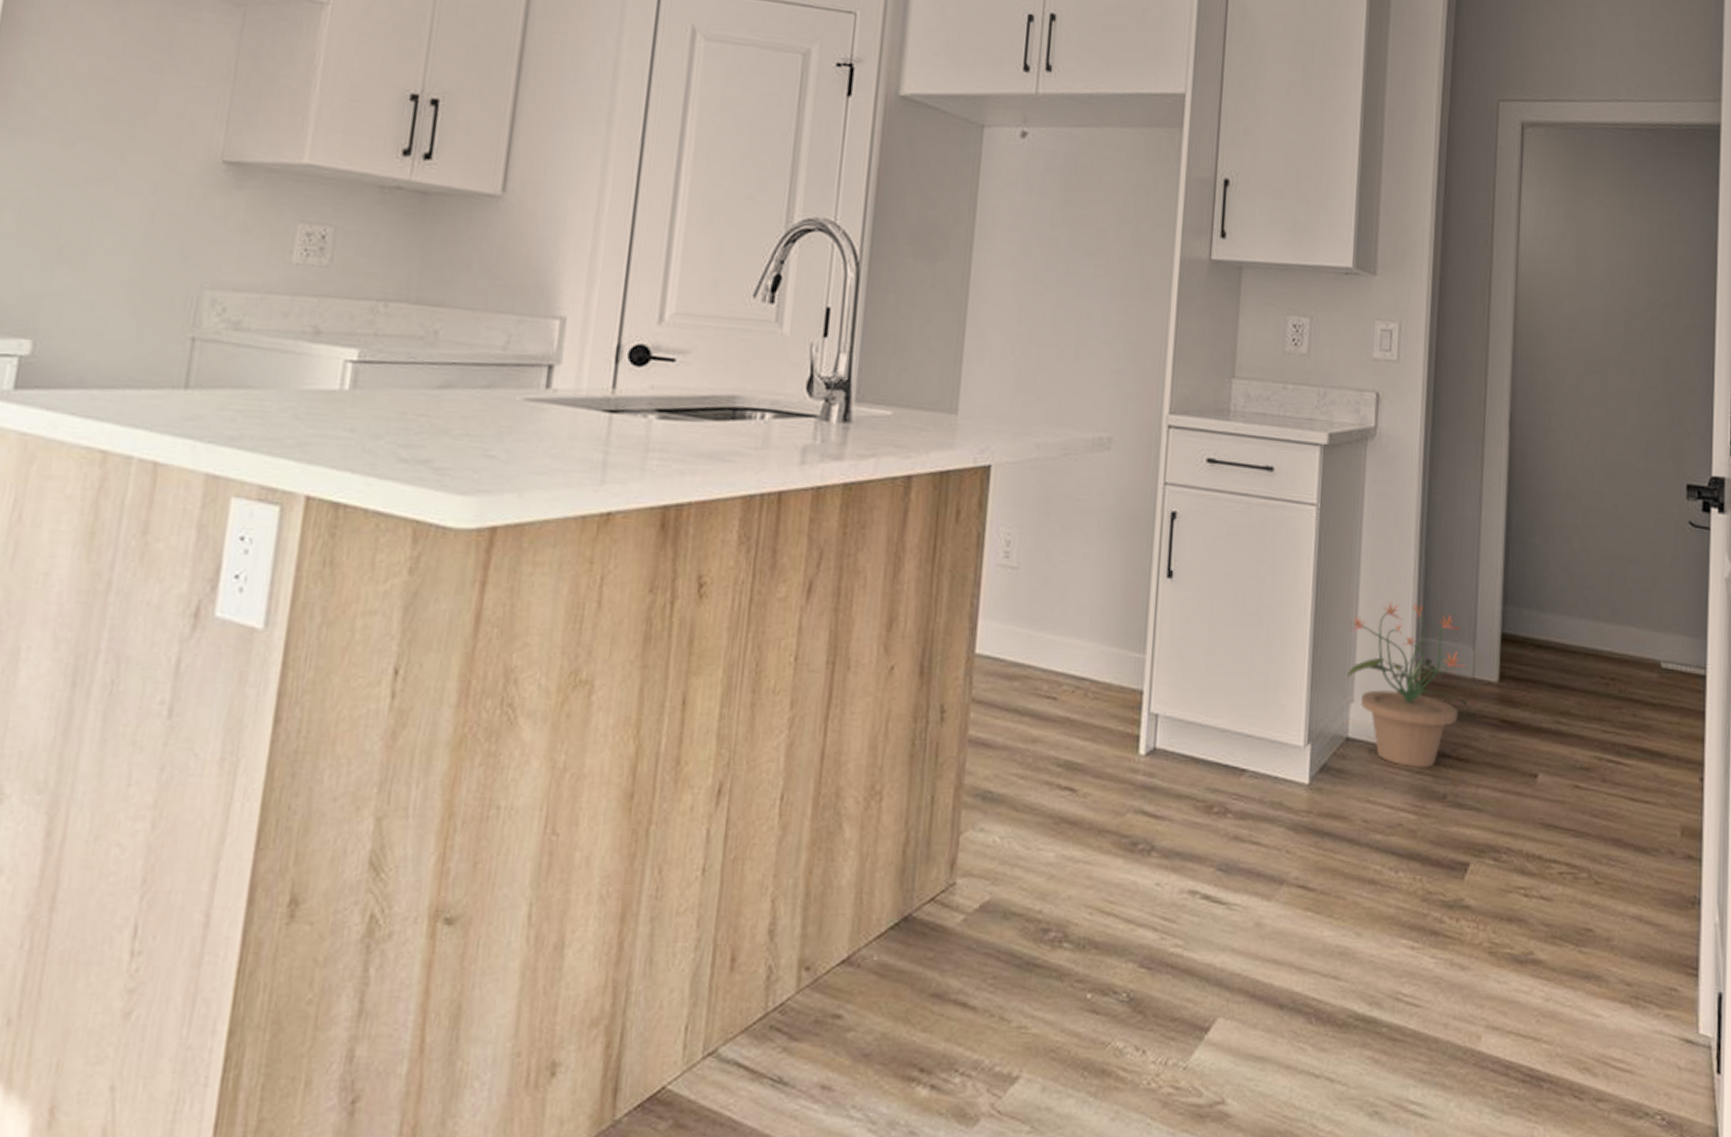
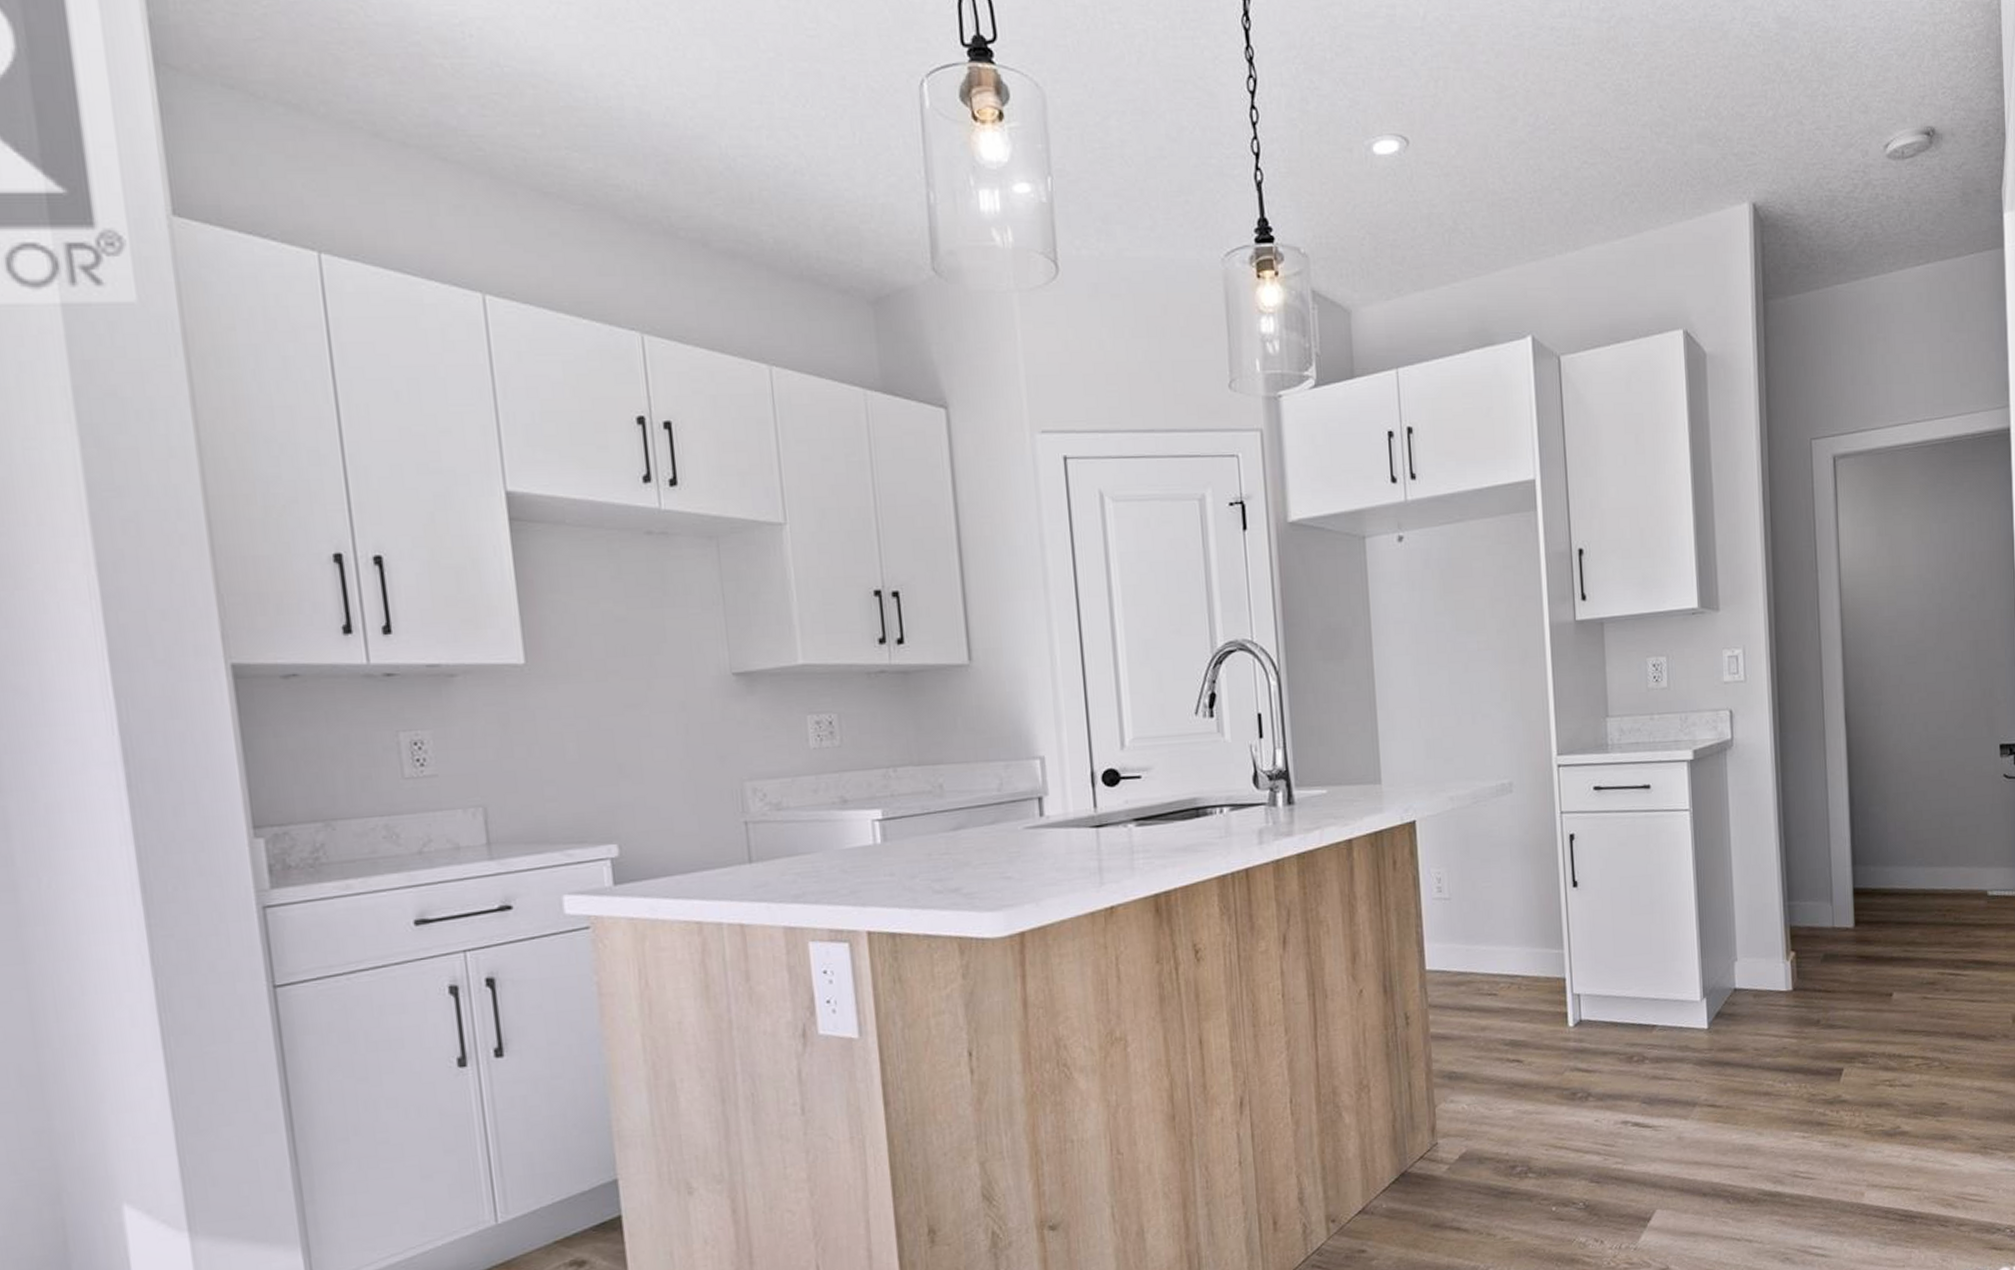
potted plant: present [1347,601,1467,768] -> none [1728,876,1830,1004]

